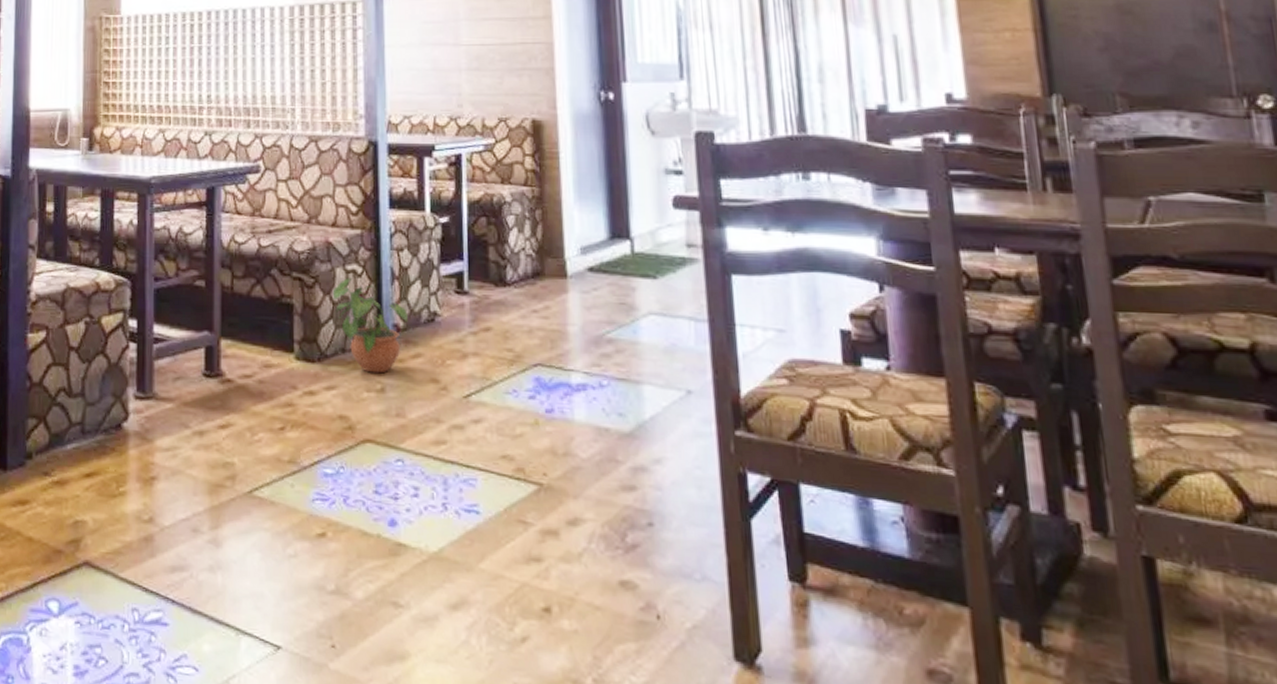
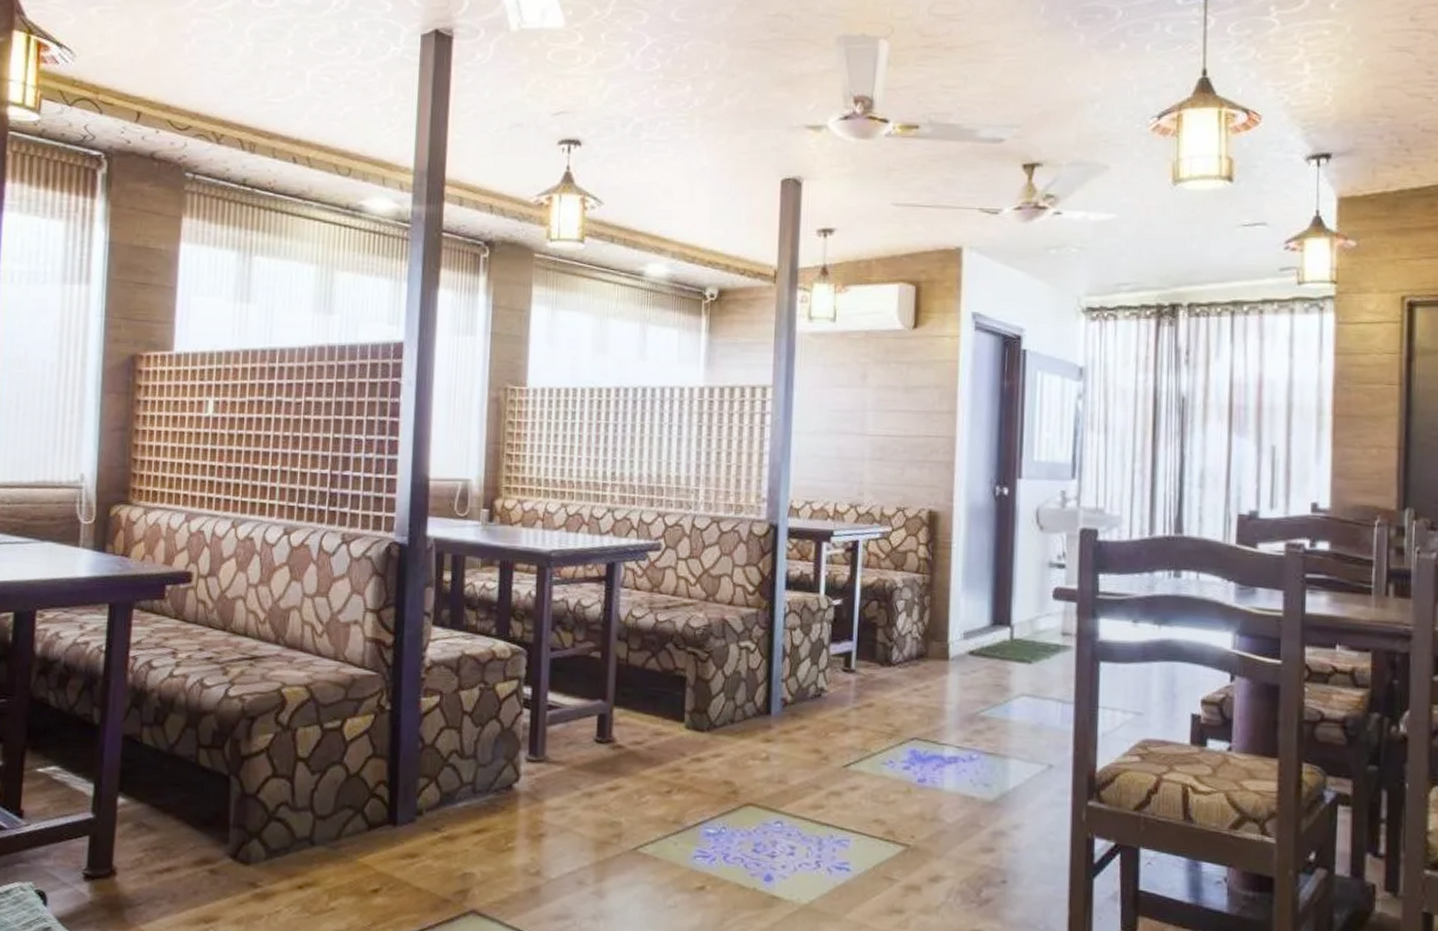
potted plant: present [332,278,408,374] -> none [724,654,796,743]

